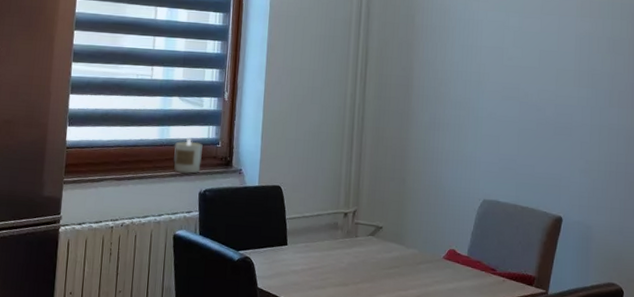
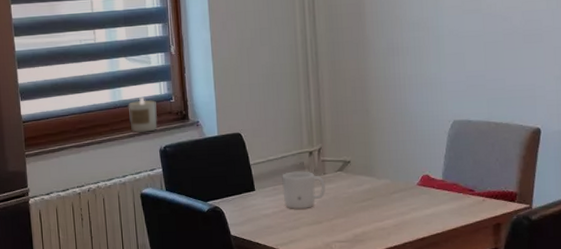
mug: none [314,230,356,269] -> present [282,171,326,209]

